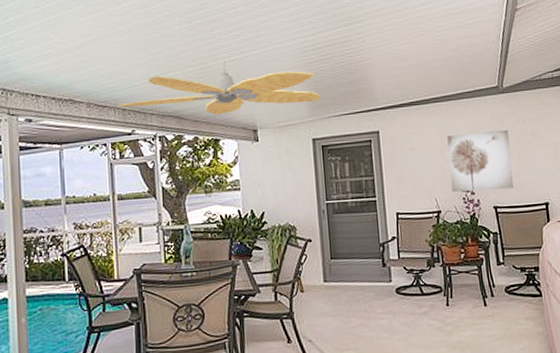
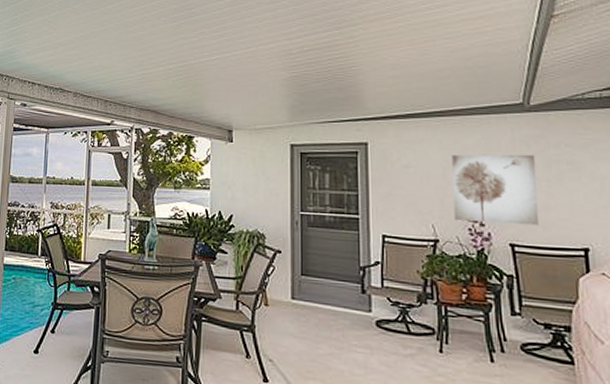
ceiling fan: present [117,59,321,115] -> none [100,58,303,113]

